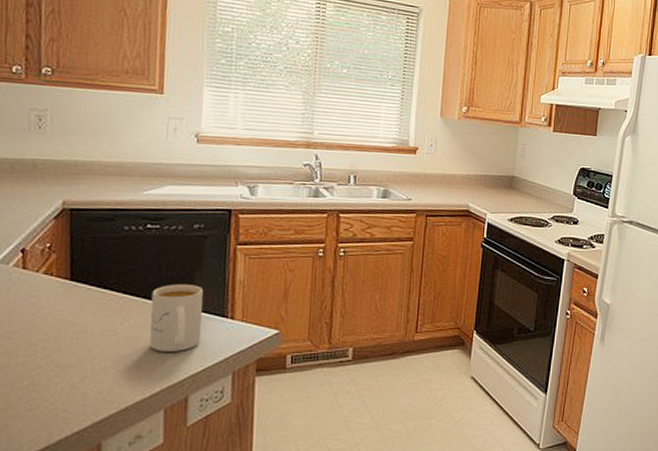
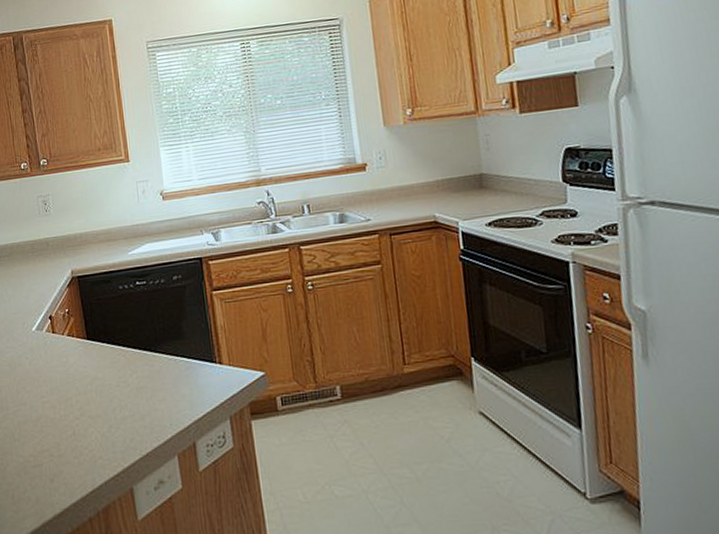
mug: present [149,283,203,352] -> none [150,333,197,400]

